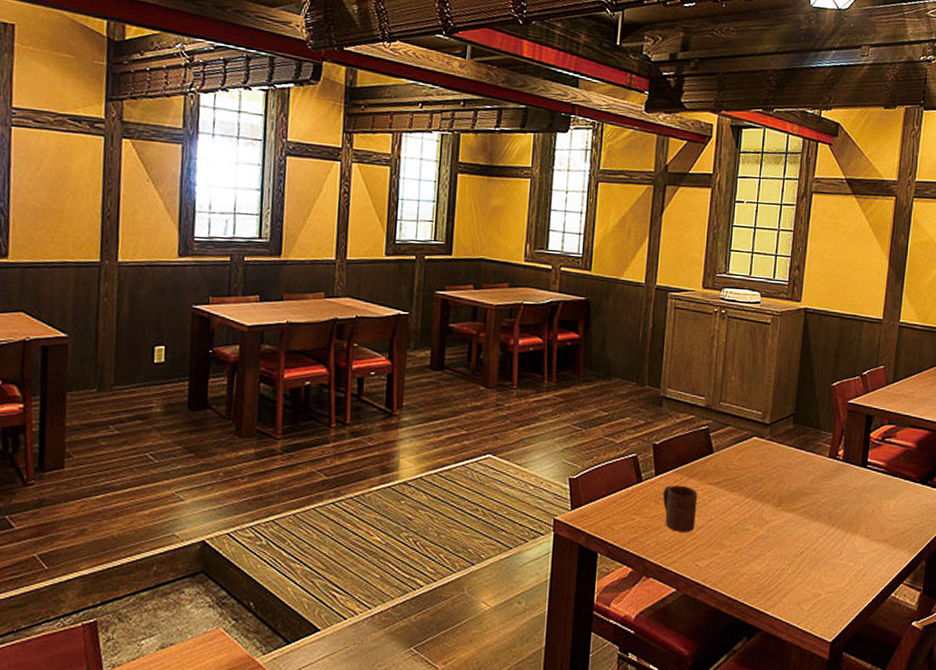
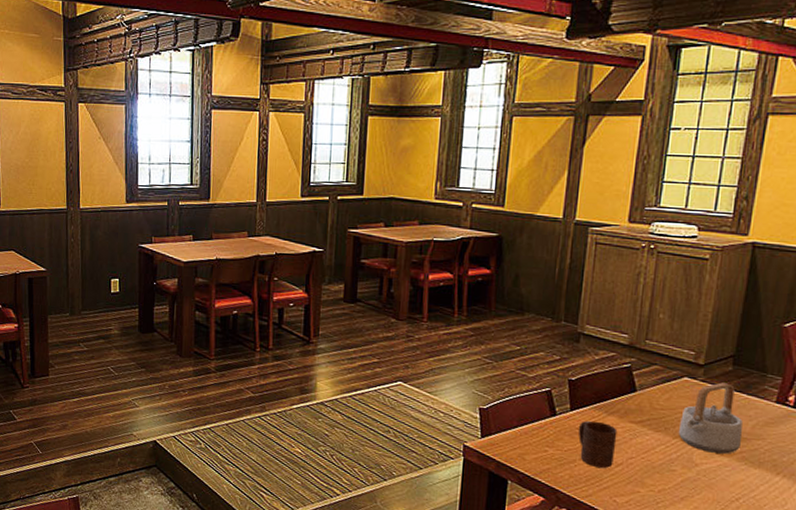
teapot: none [750,440,804,510] -> present [678,382,743,454]

